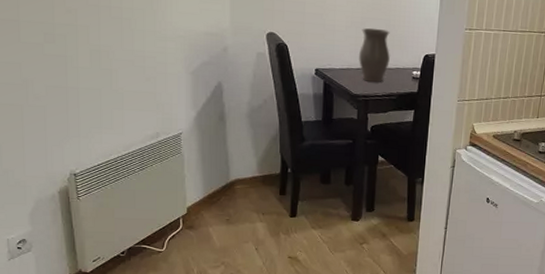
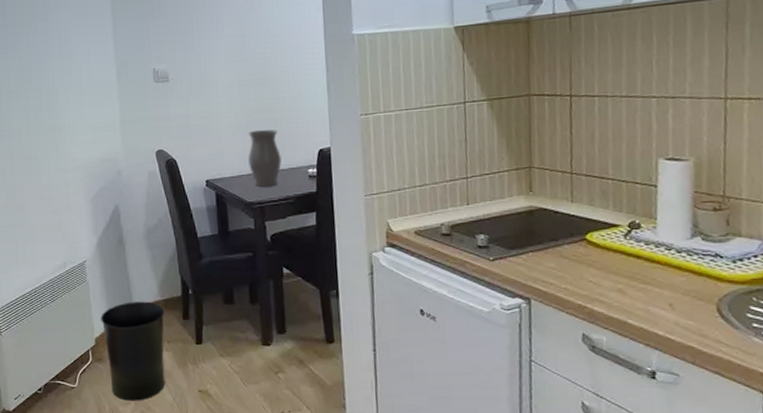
waste bin: none [194,175,262,265] -> present [101,301,166,401]

